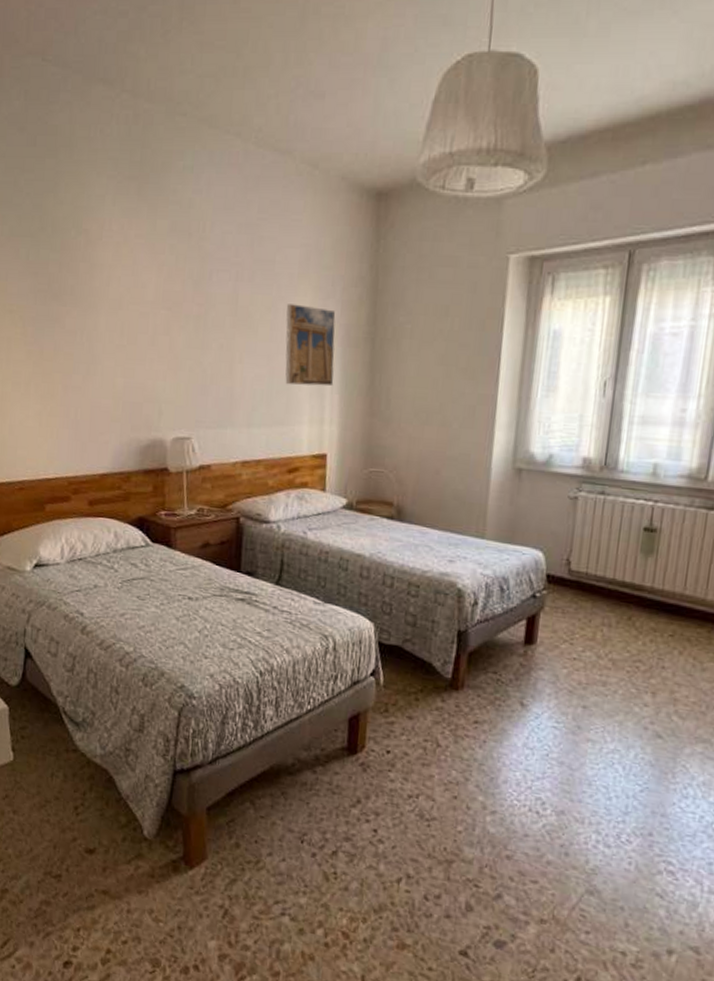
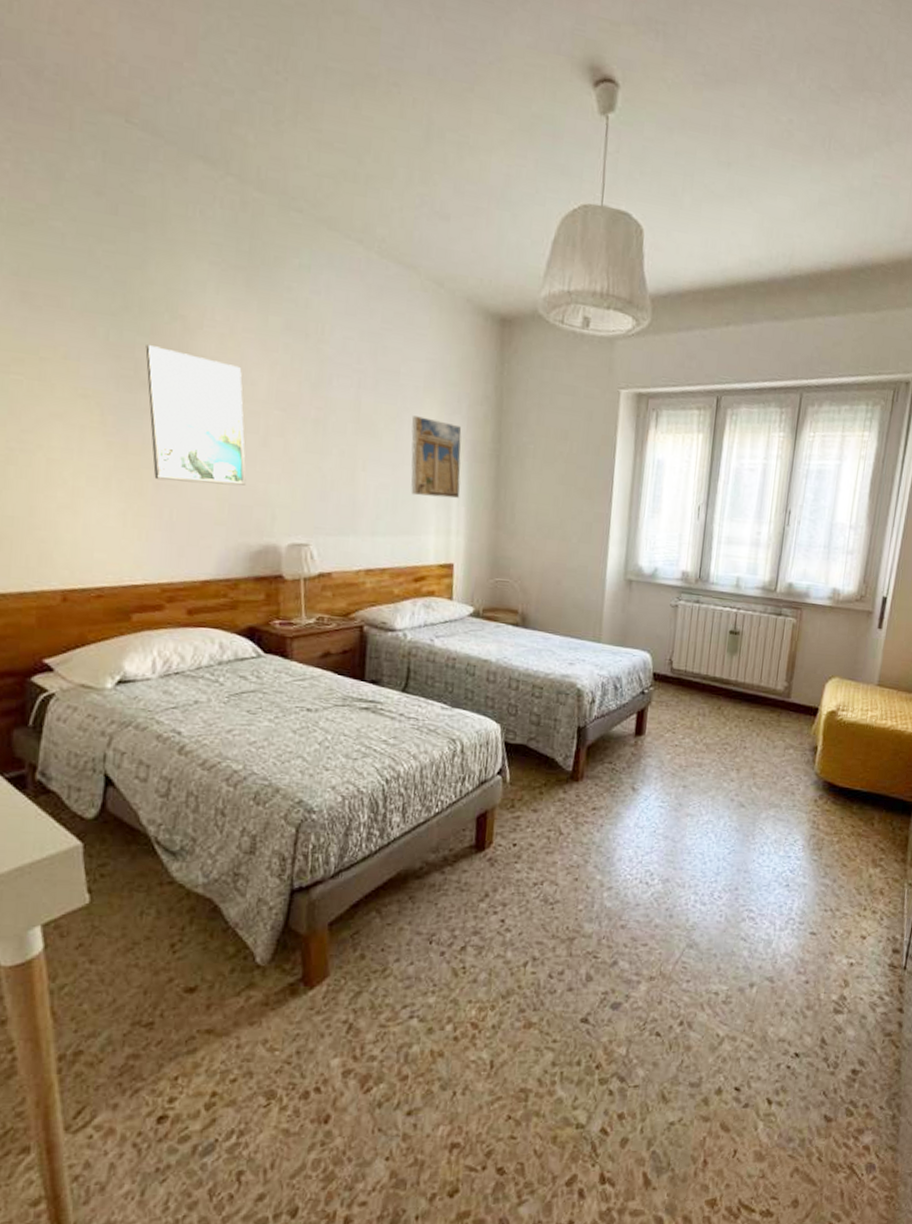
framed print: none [57,260,137,385] -> present [145,345,246,486]

